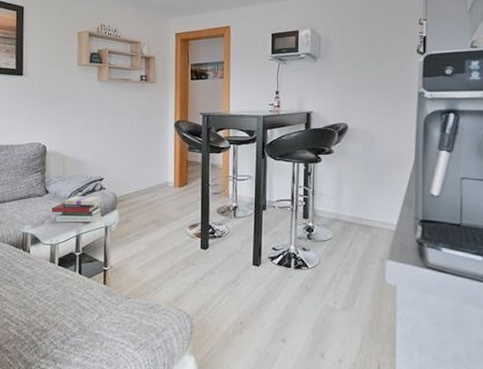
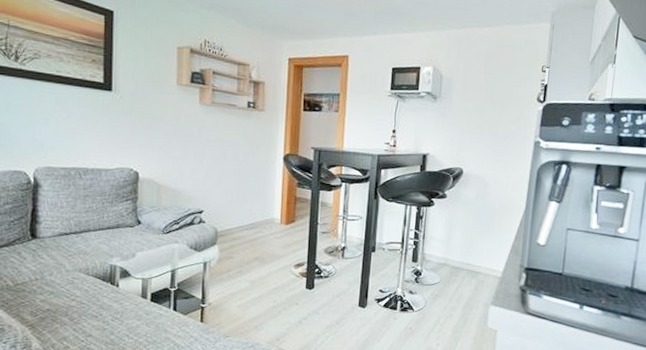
books: present [51,195,102,224] -> none [143,227,201,259]

